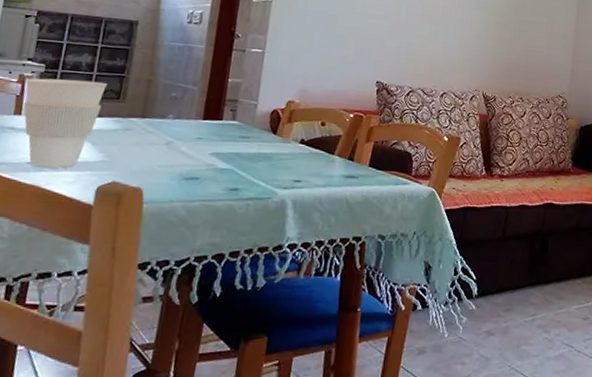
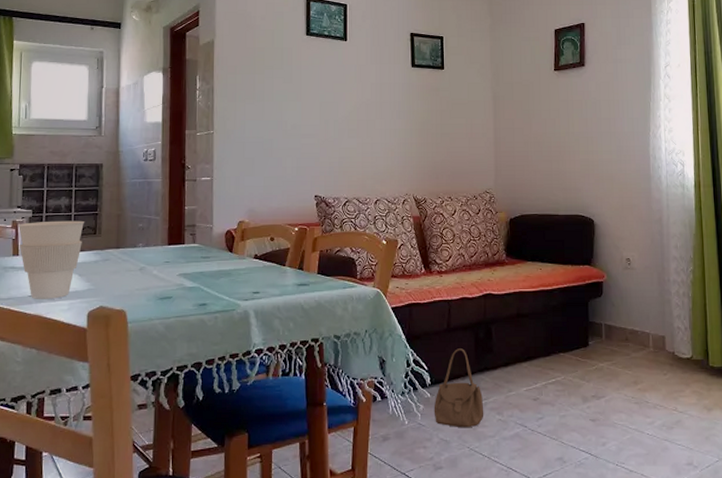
handbag: none [477,259,531,345] -> present [433,349,484,428]

